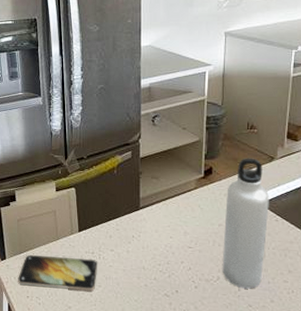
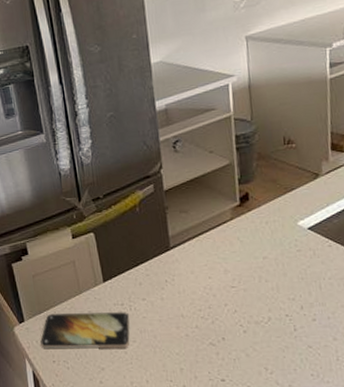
water bottle: present [222,158,269,289] -> none [268,177,321,328]

